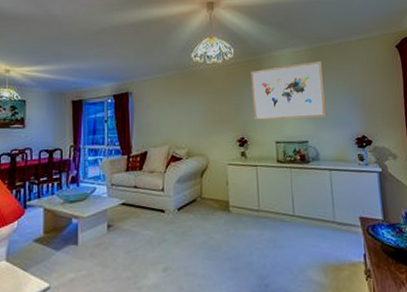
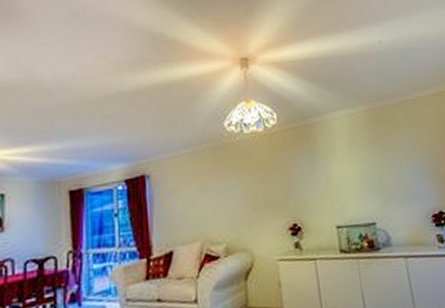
wall art: present [251,60,327,121] -> none [299,122,396,202]

